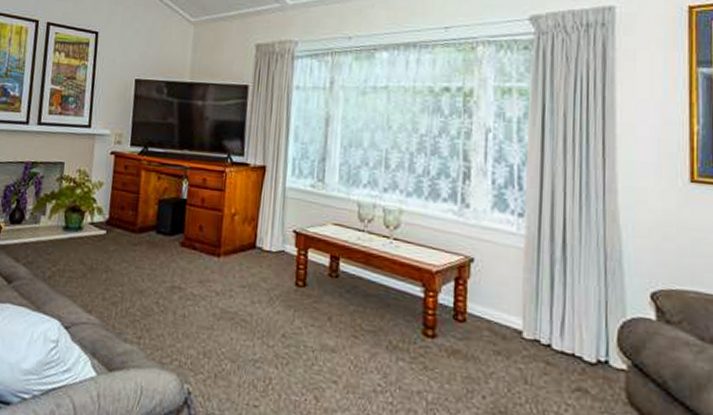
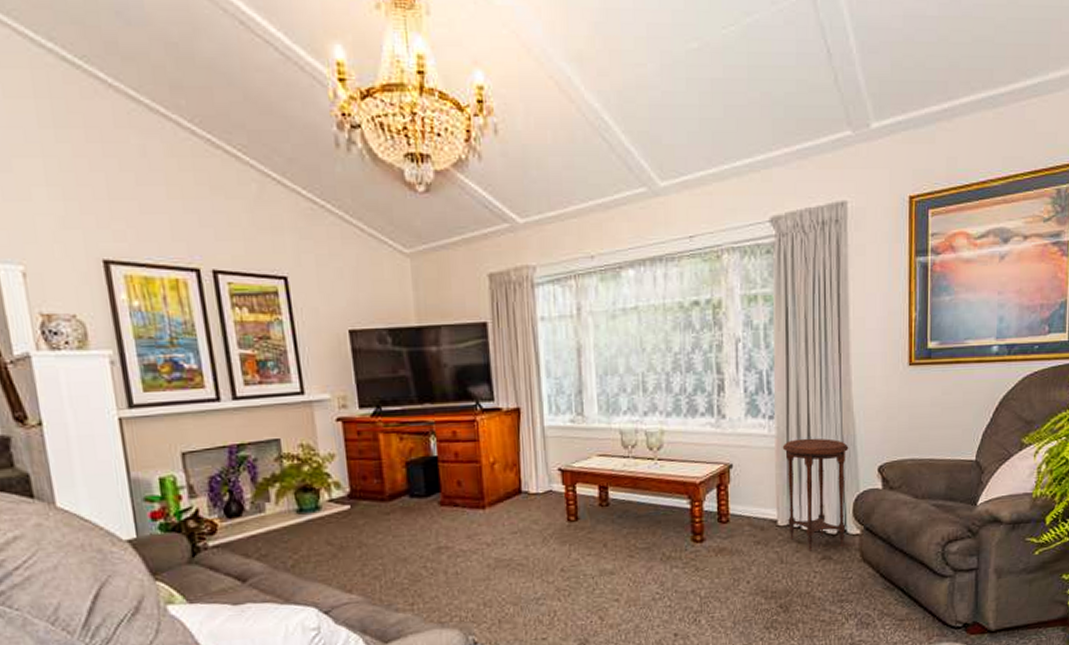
side table: none [532,243,614,380] -> present [782,438,849,551]

